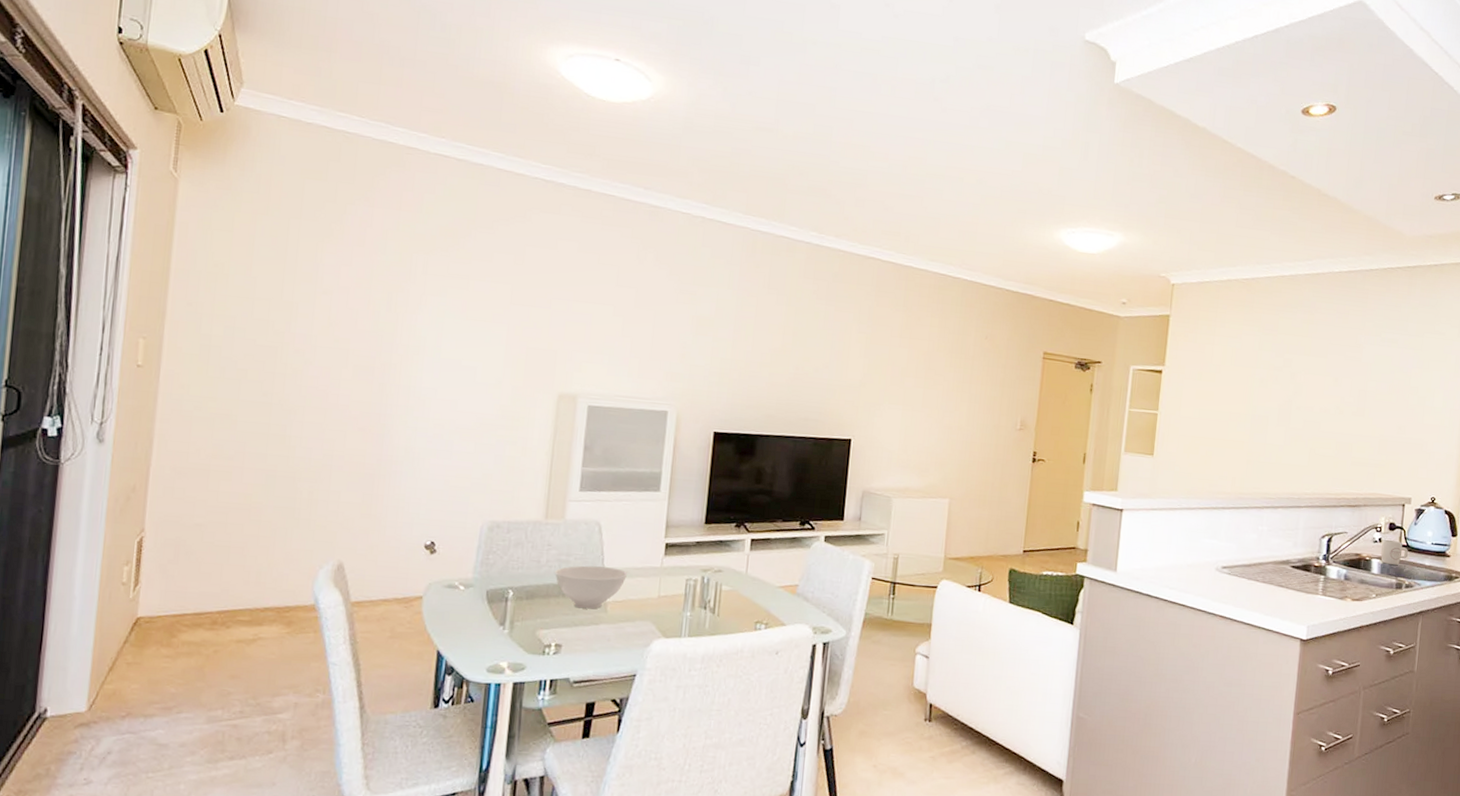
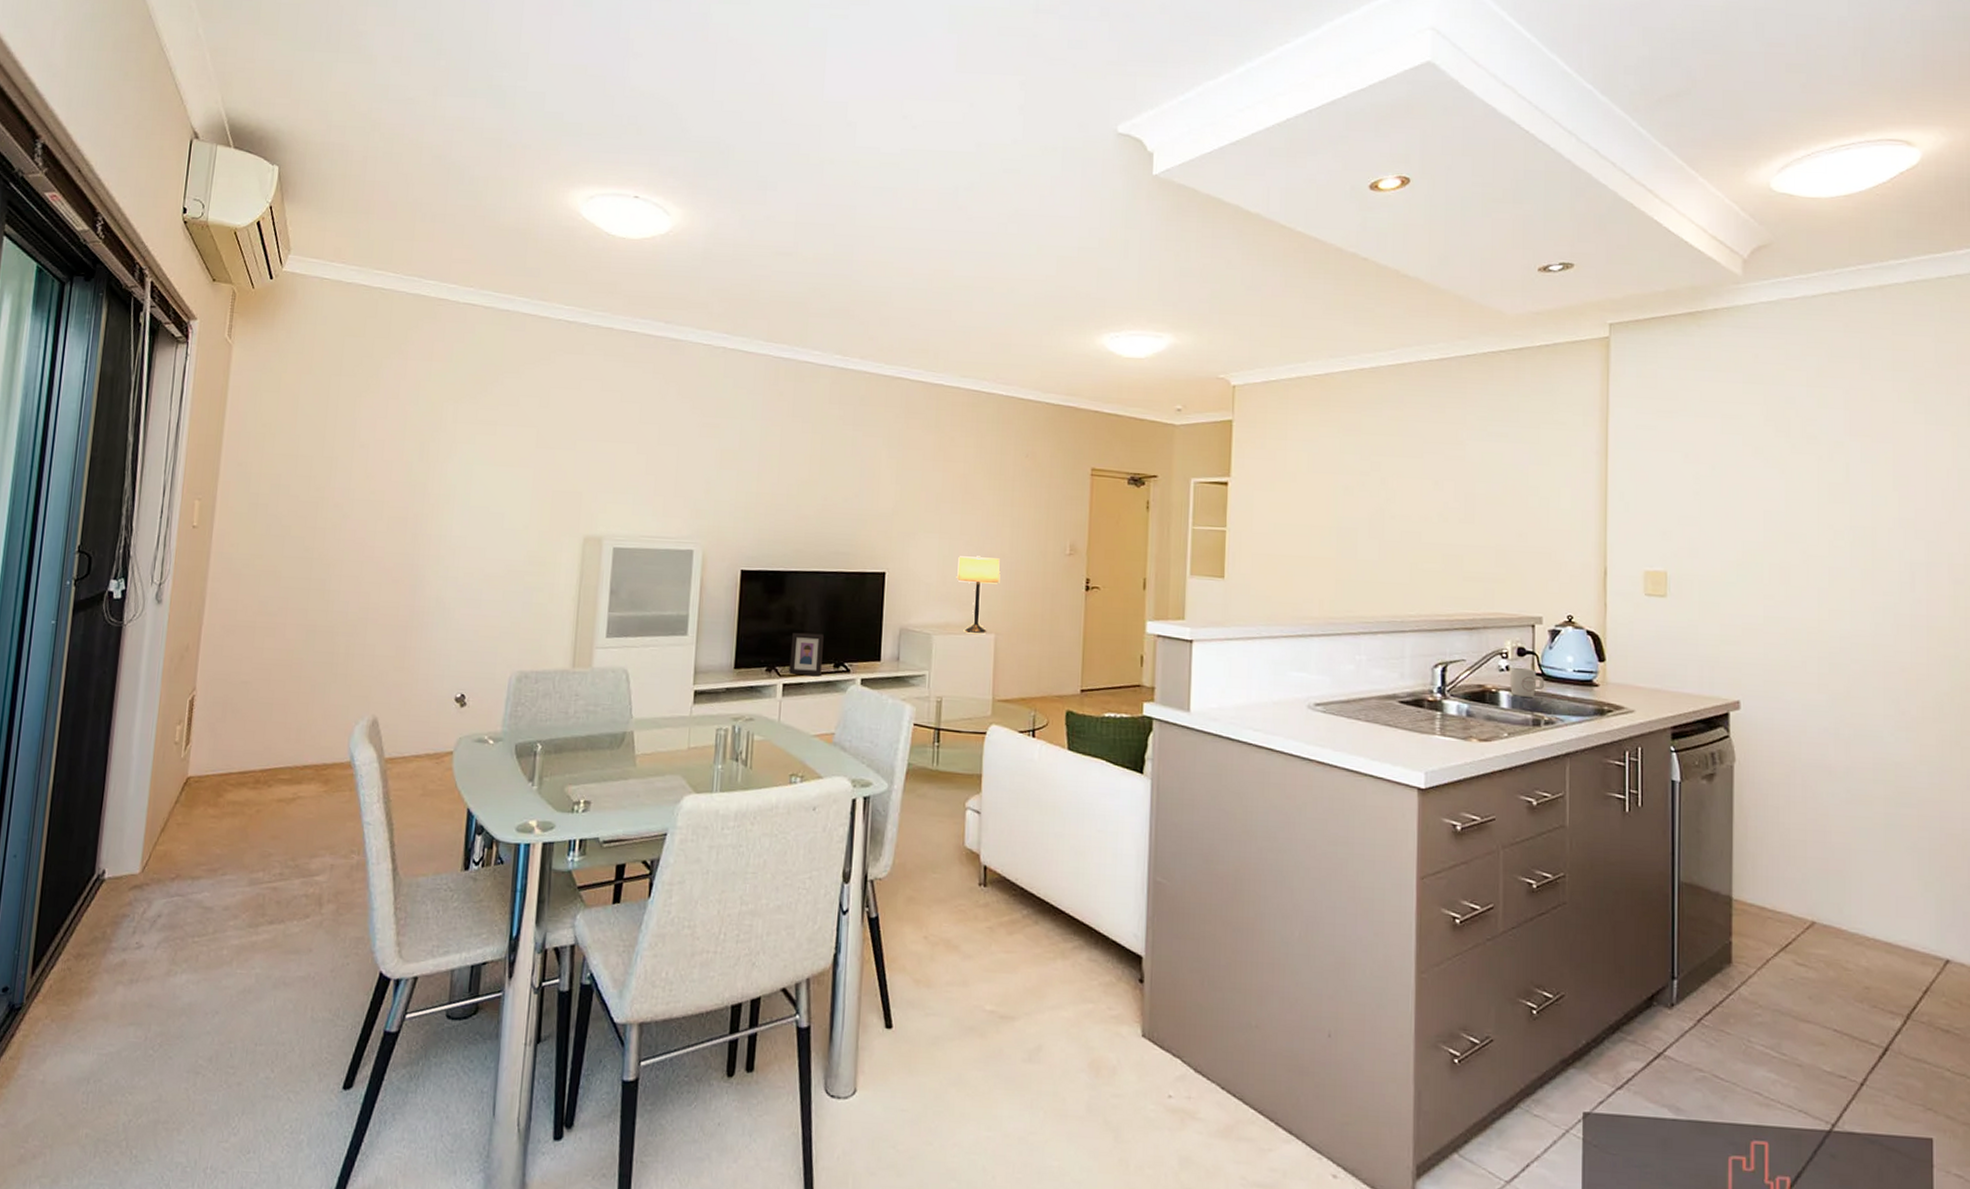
bowl: present [555,565,628,609] -> none [583,716,657,763]
picture frame: none [757,491,791,532] -> present [789,632,824,676]
table lamp: none [917,427,957,498] -> present [957,556,1000,633]

